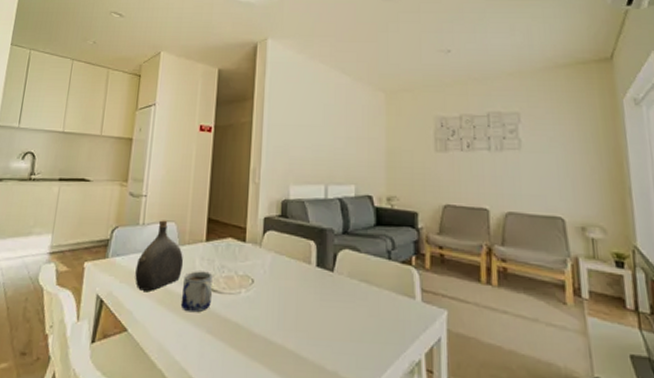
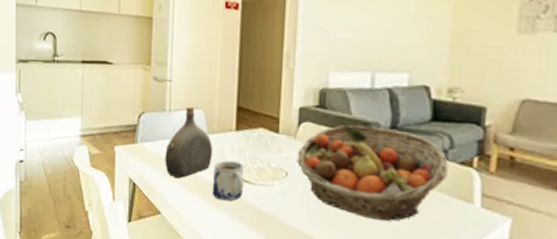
fruit basket: none [262,231,392,322] -> present [297,124,448,221]

